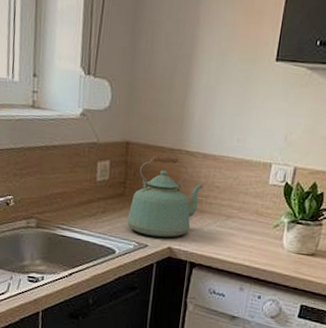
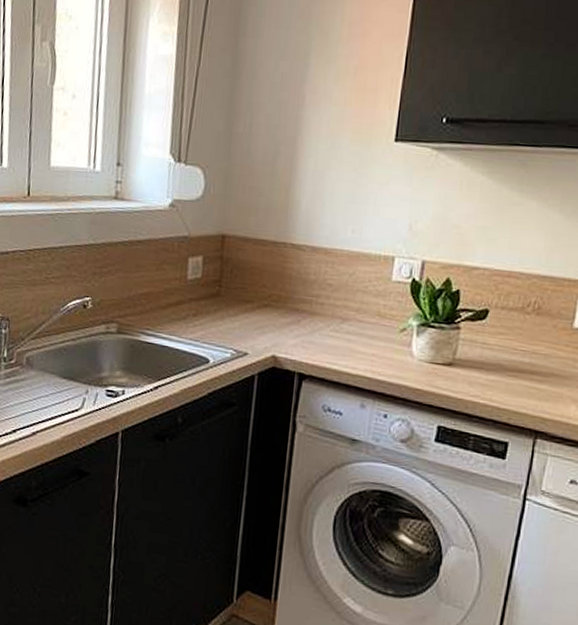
kettle: present [127,155,203,238] -> none [223,249,313,345]

